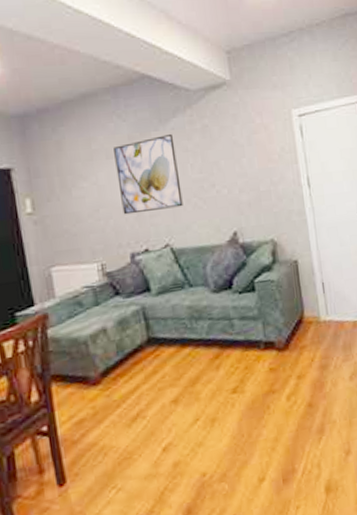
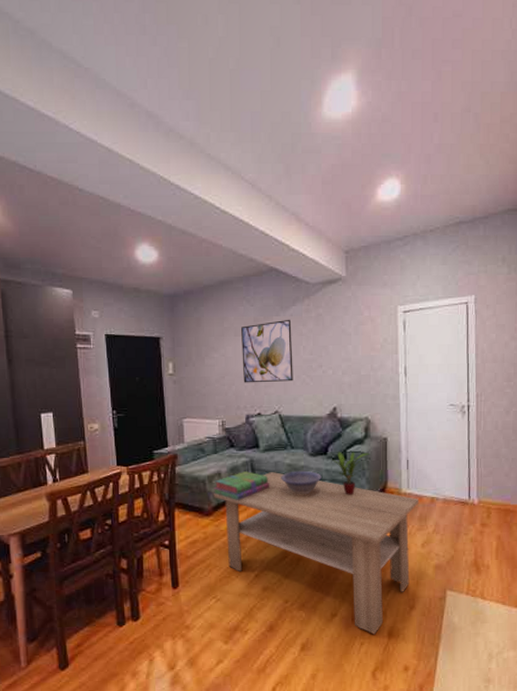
stack of books: none [99,322,170,360] -> present [214,471,270,500]
coffee table: none [100,318,342,494] -> present [214,472,420,635]
decorative bowl: none [181,310,229,342] -> present [281,470,322,495]
potted plant: none [238,280,281,334] -> present [331,451,370,495]

